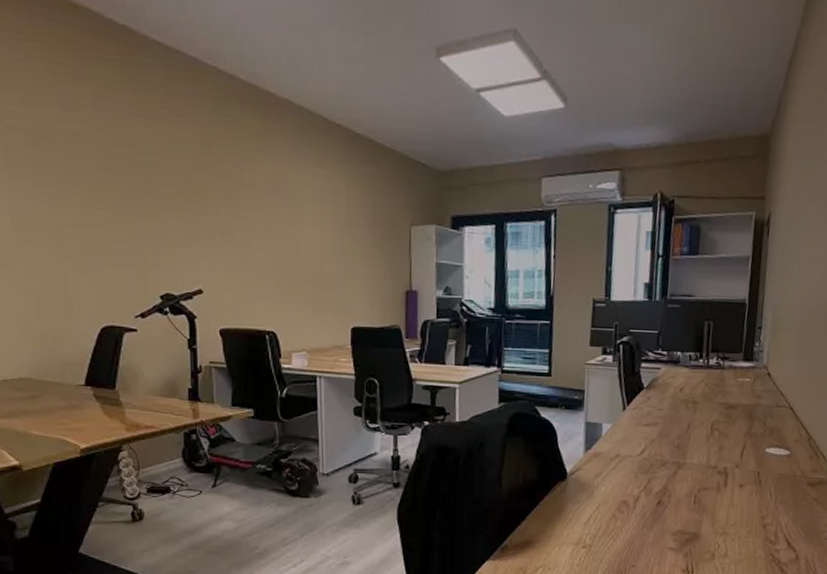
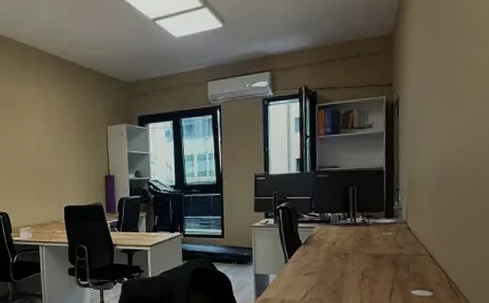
books: none [698,224,740,252] -> present [339,108,374,130]

